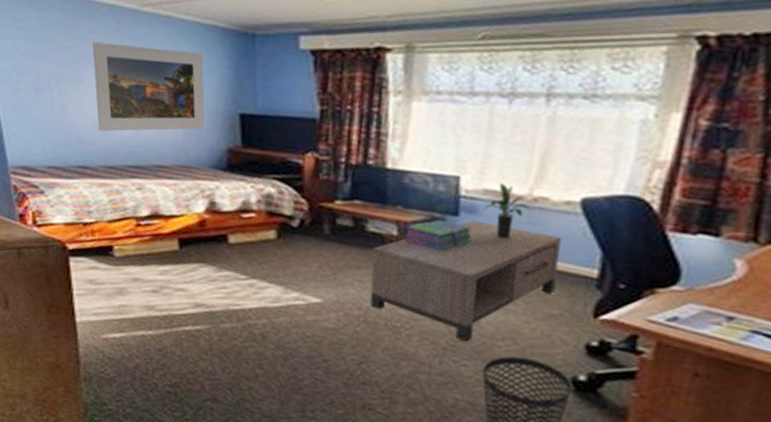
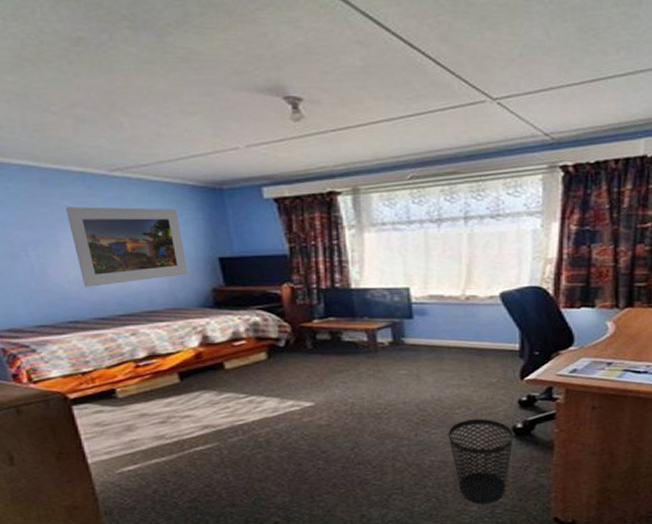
coffee table: present [370,220,562,343] -> none [350,320,491,416]
stack of books: present [404,220,472,252] -> none [374,324,425,349]
potted plant: present [484,183,532,239] -> none [431,289,465,331]

